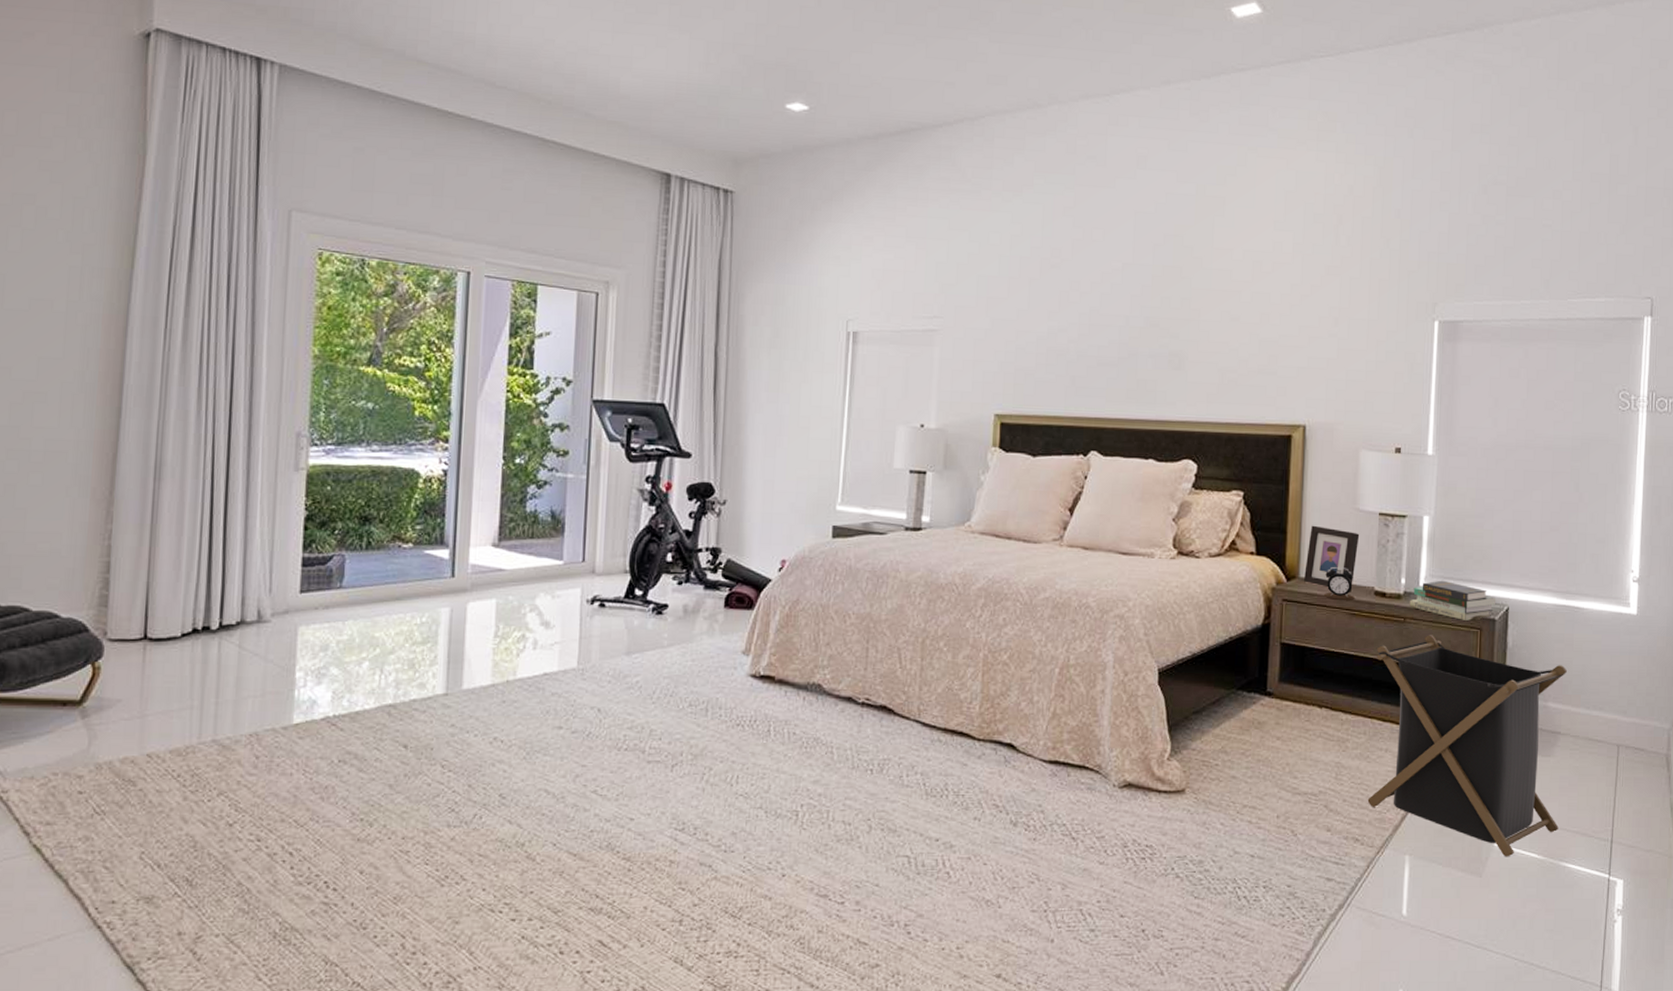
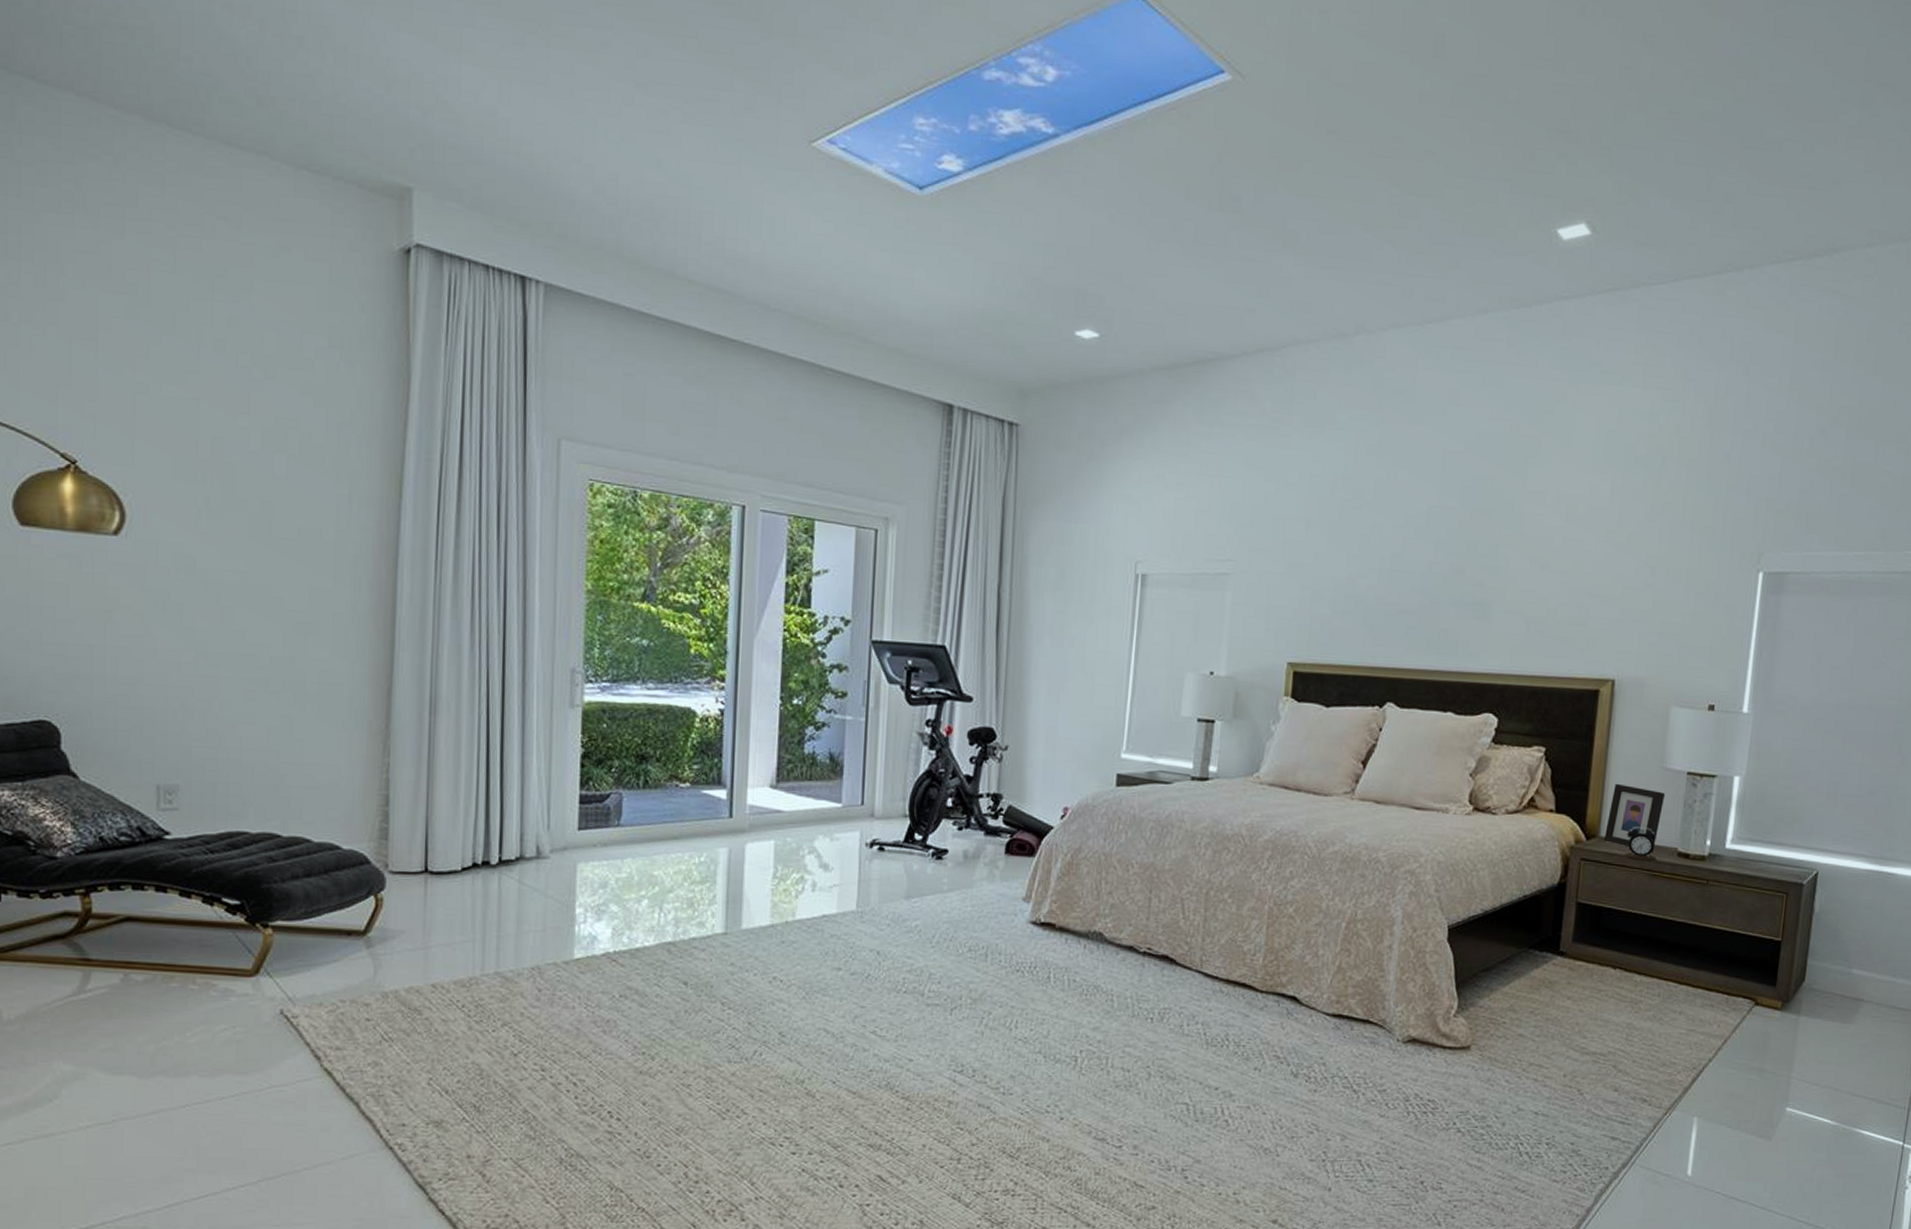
laundry basket: present [1367,635,1567,857] -> none [1658,898,1875,1122]
books: present [1409,580,1496,621] -> none [1713,842,1806,884]

